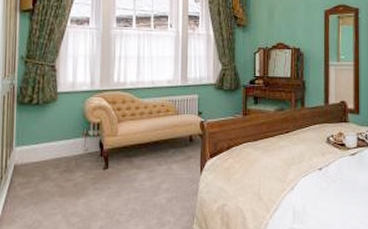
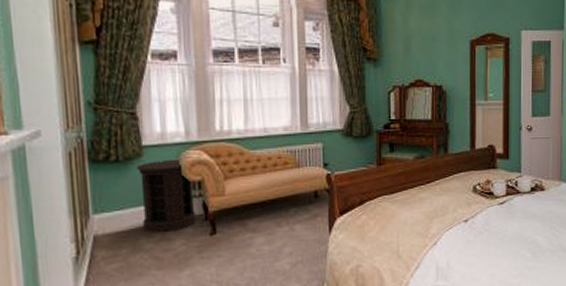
side table: none [52,104,93,165] -> present [136,158,196,234]

